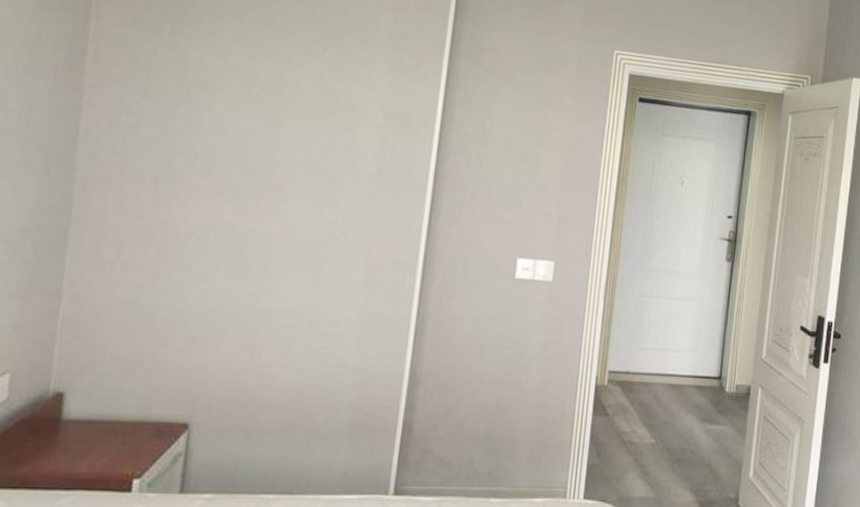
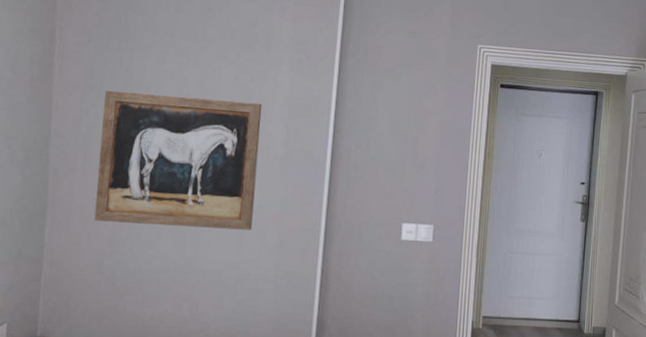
wall art: none [131,84,352,263] -> present [94,90,263,230]

